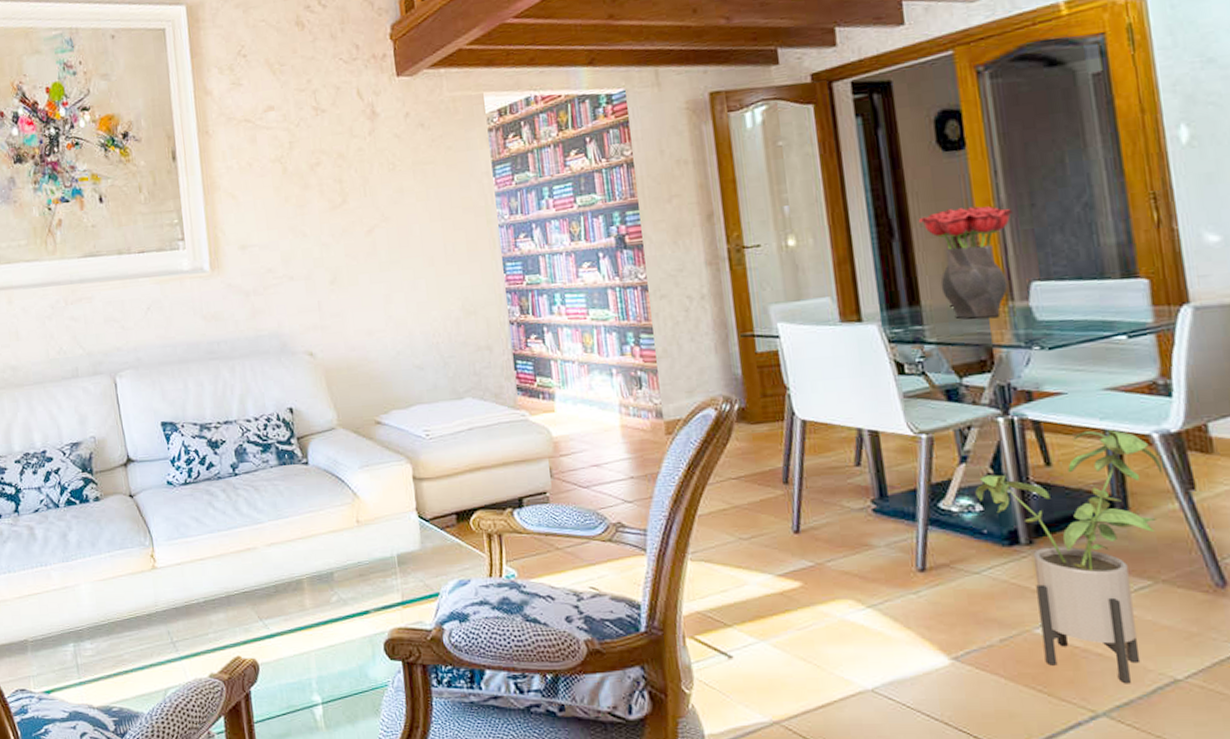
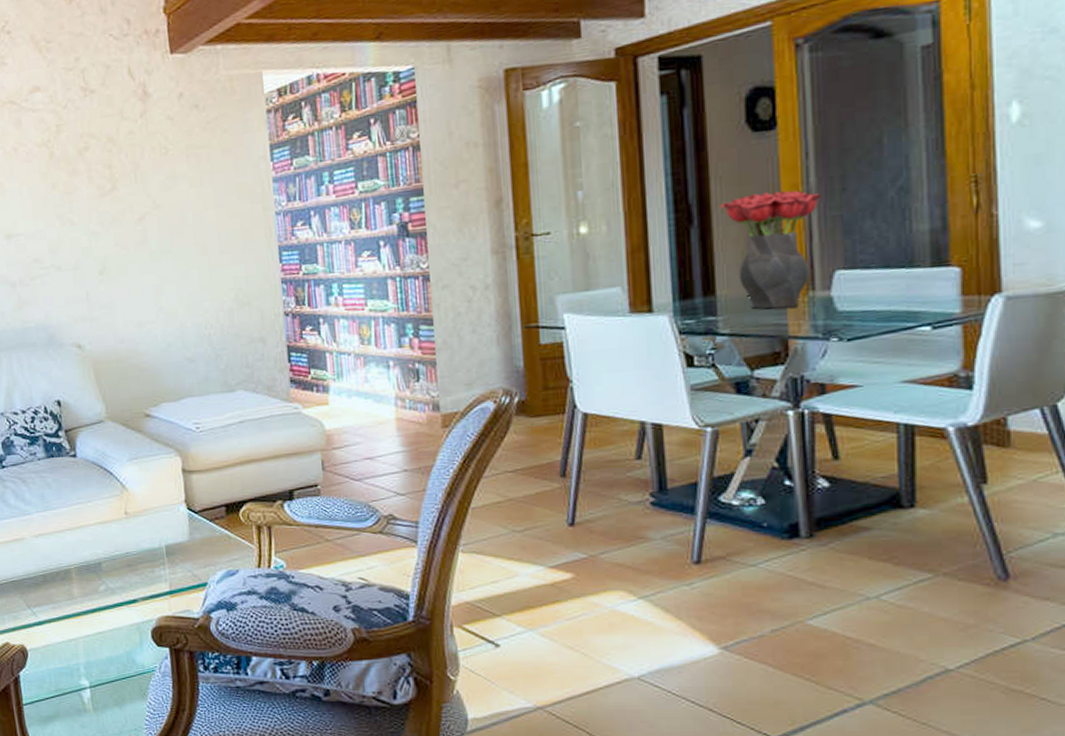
house plant: present [975,429,1164,684] -> none [758,422,956,673]

